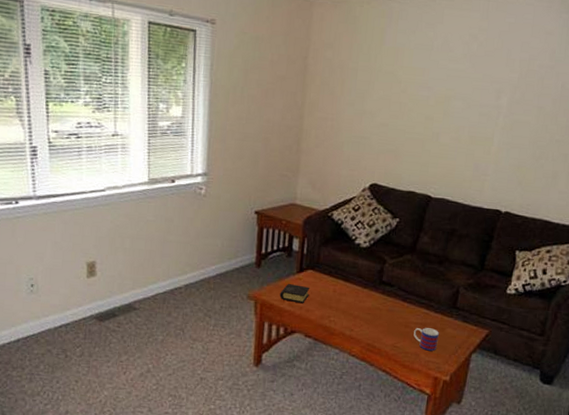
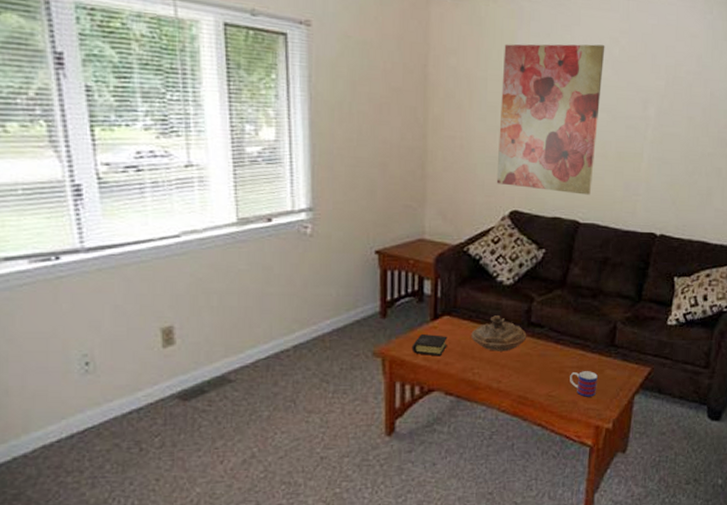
decorative bowl: none [330,273,378,305] -> present [471,315,527,351]
wall art: none [360,39,465,173] -> present [496,44,605,195]

